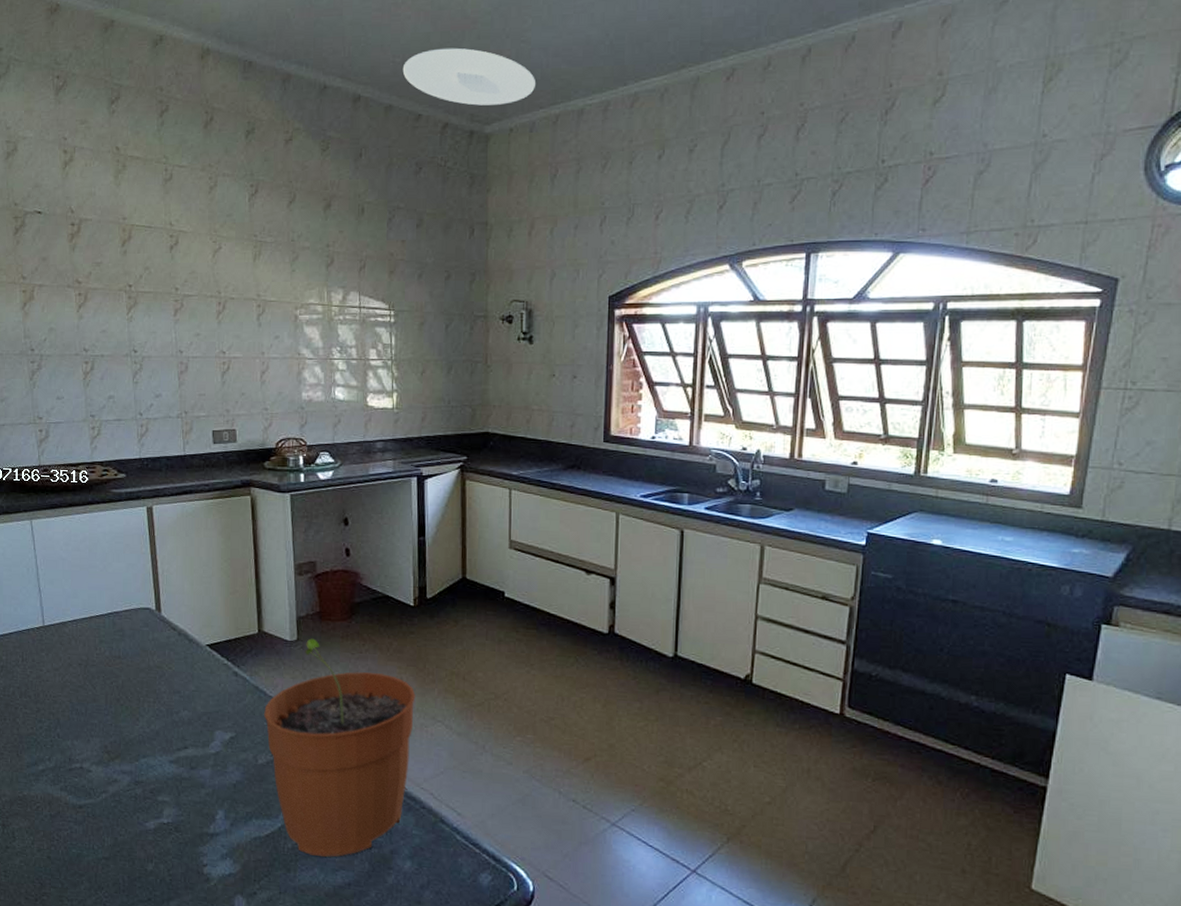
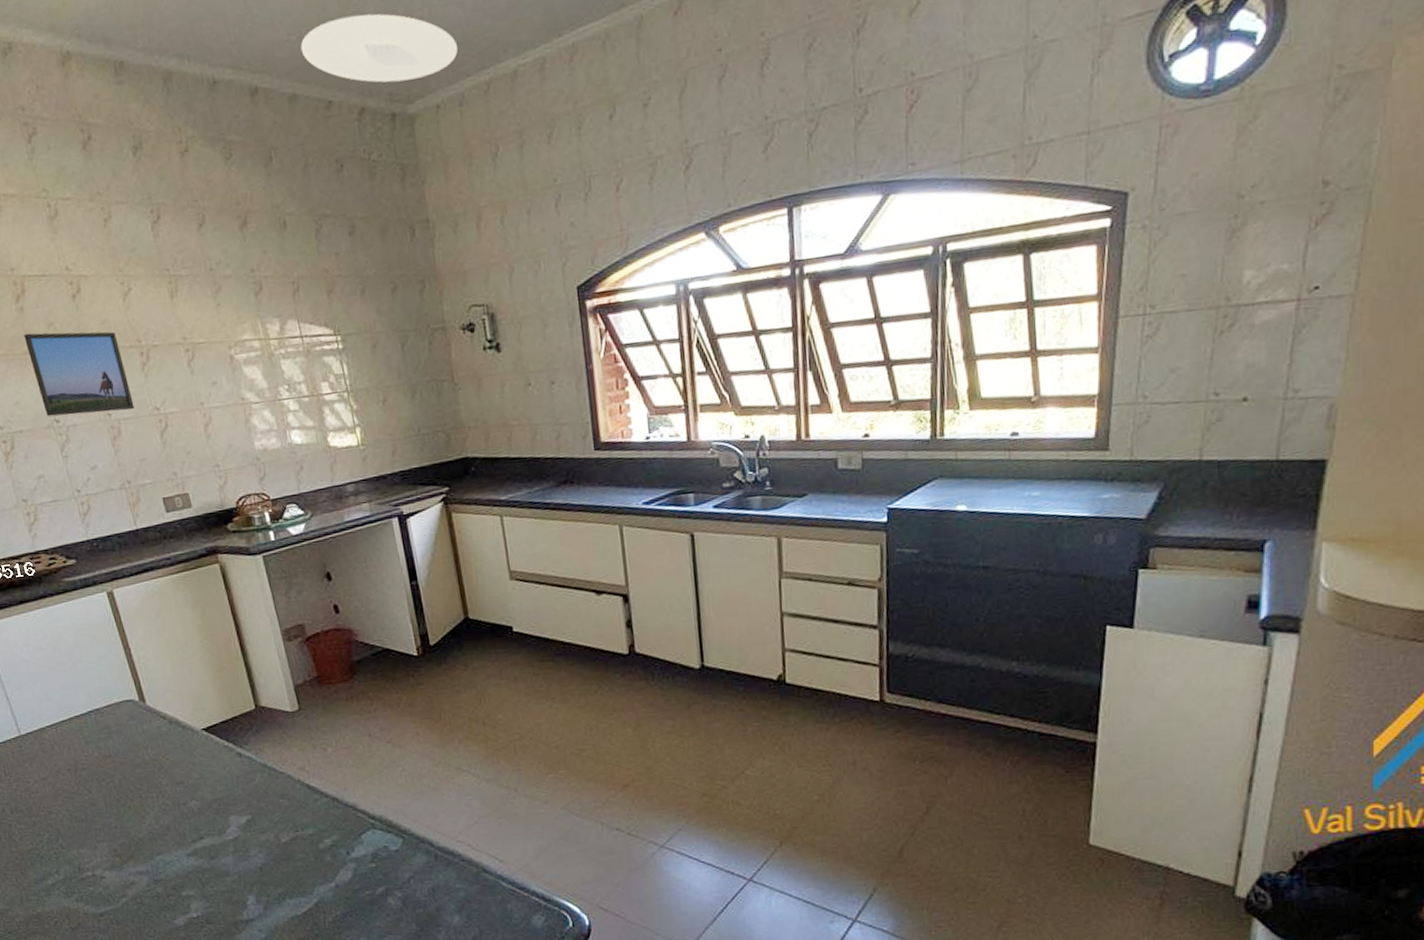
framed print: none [122,273,204,350] -> present [23,331,135,417]
plant pot: present [263,638,416,857] -> none [277,705,442,925]

